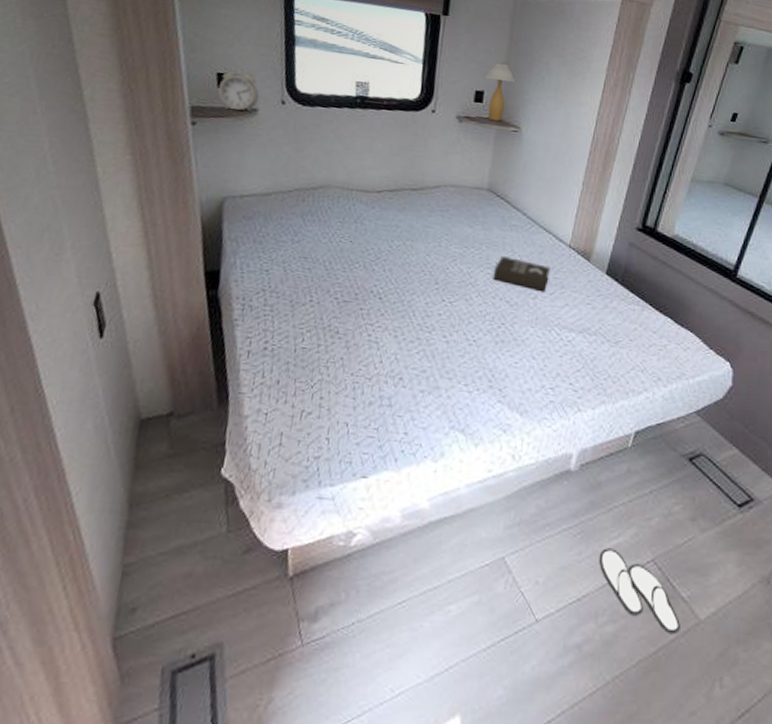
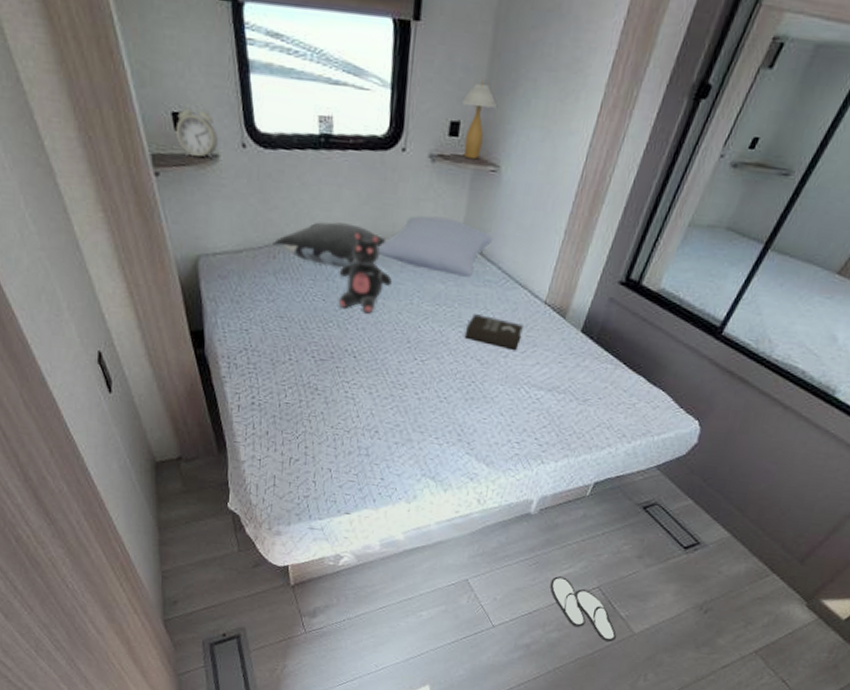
pillow: none [302,170,416,211] -> present [272,222,386,267]
stuffed animal: none [366,178,422,255] -> present [338,231,393,314]
pillow: none [407,166,516,222] -> present [378,216,492,277]

